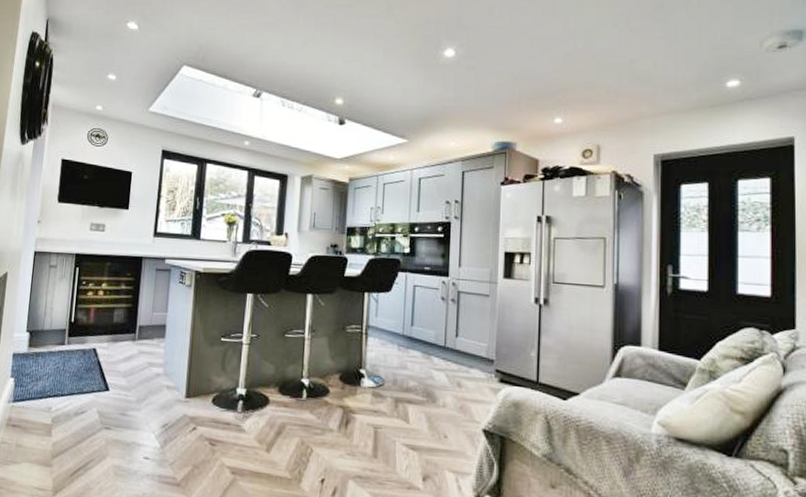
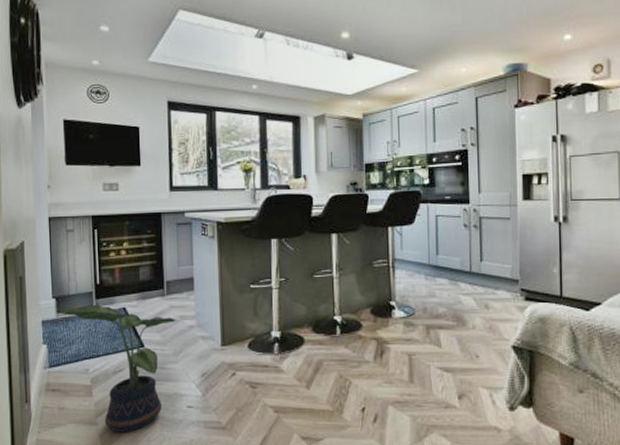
potted plant: none [34,342,145,478] -> present [62,304,177,432]

